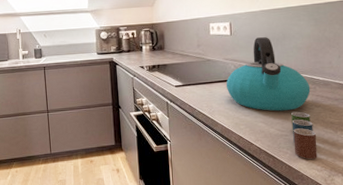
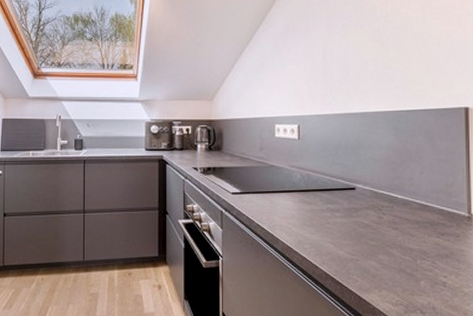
kettle: present [226,37,311,111] -> none [291,144,387,231]
cup: present [291,111,318,160] -> none [364,233,393,291]

